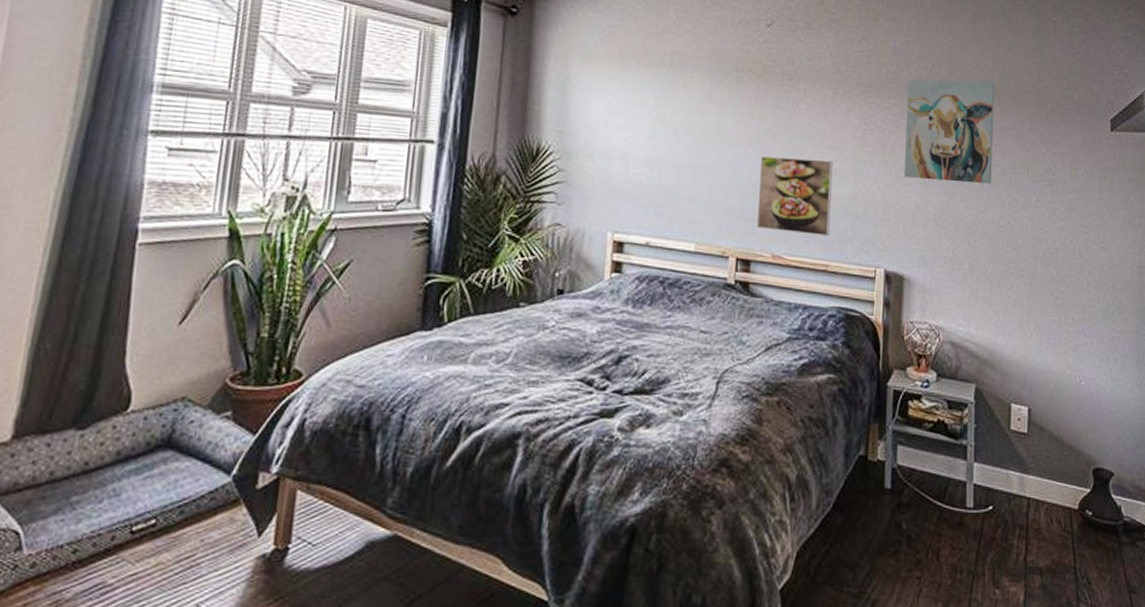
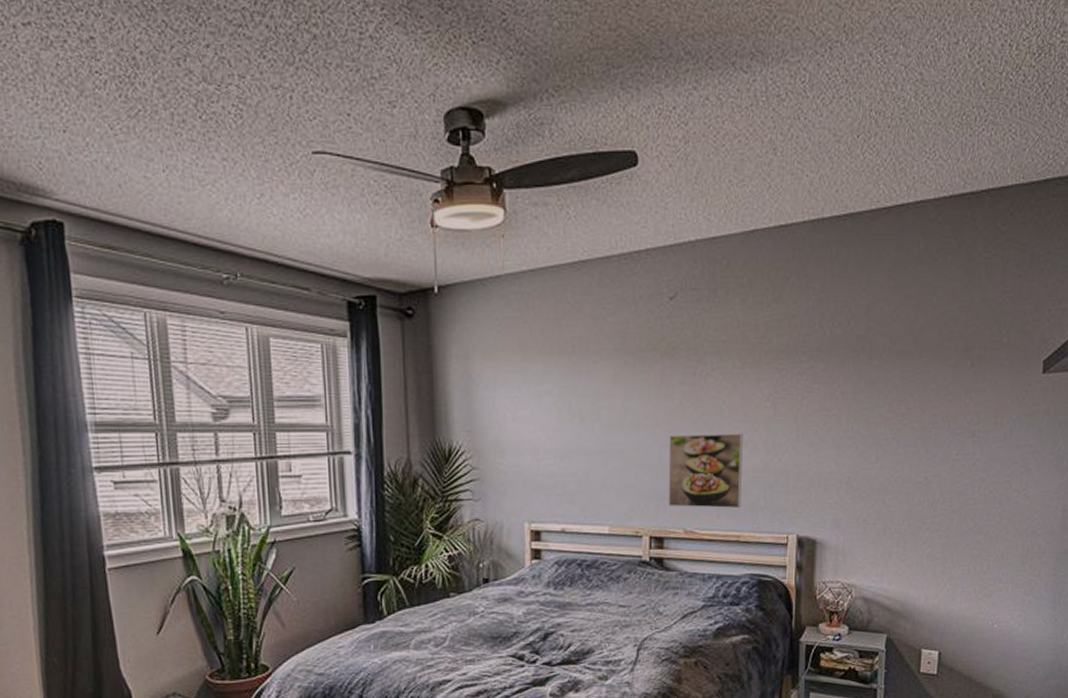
wall art: present [904,79,995,185] -> none [817,333,916,444]

